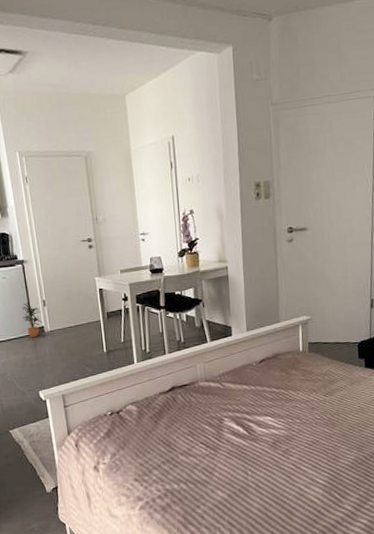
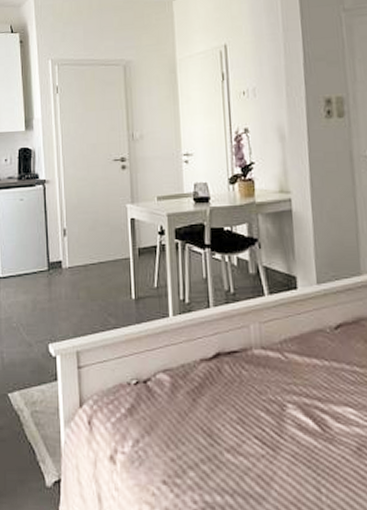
potted plant: present [21,302,42,338] -> none [37,230,60,275]

